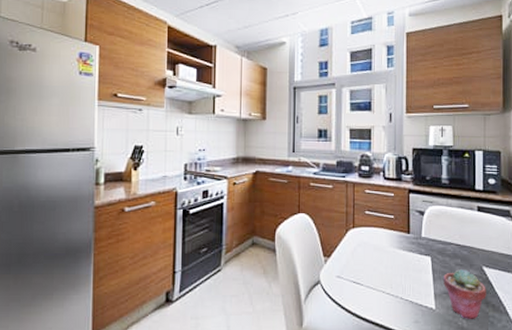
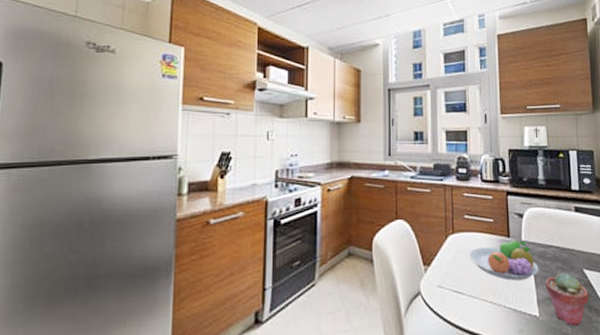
fruit bowl: none [369,237,438,274] -> present [469,240,539,281]

